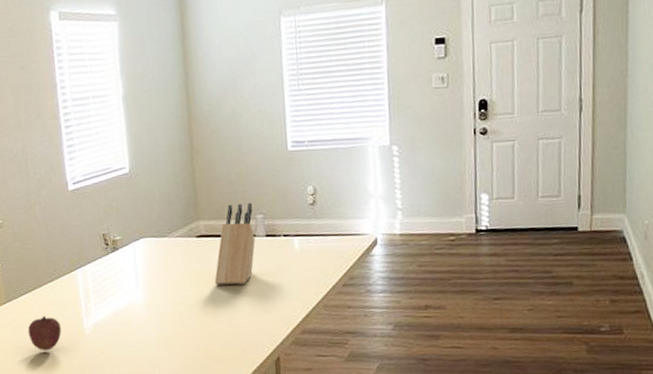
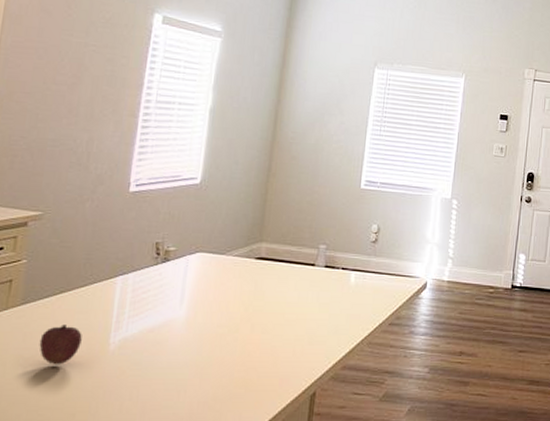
knife block: present [214,202,255,286] -> none [265,231,317,313]

